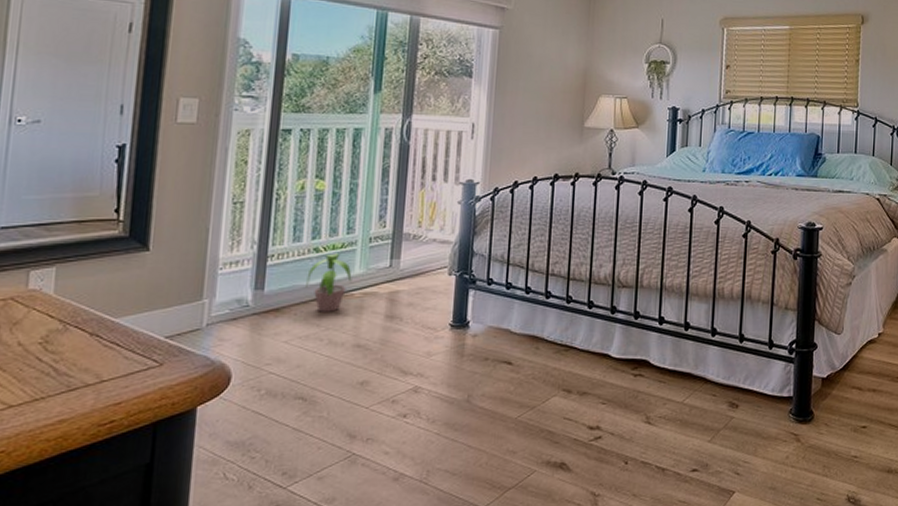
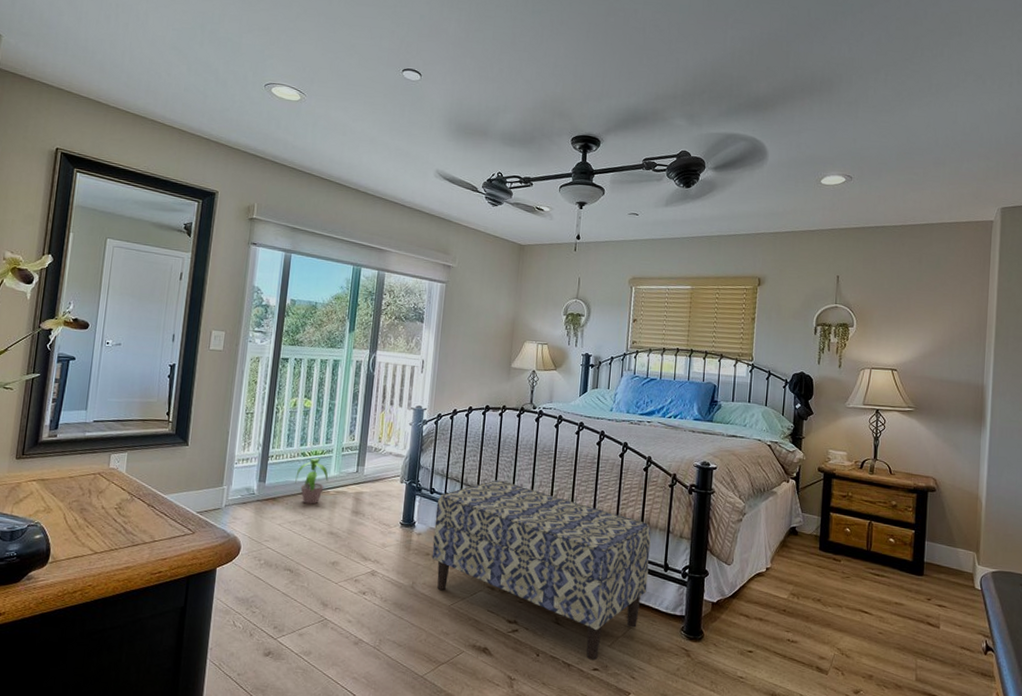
bench: none [491,262,753,461] -> present [431,480,651,661]

